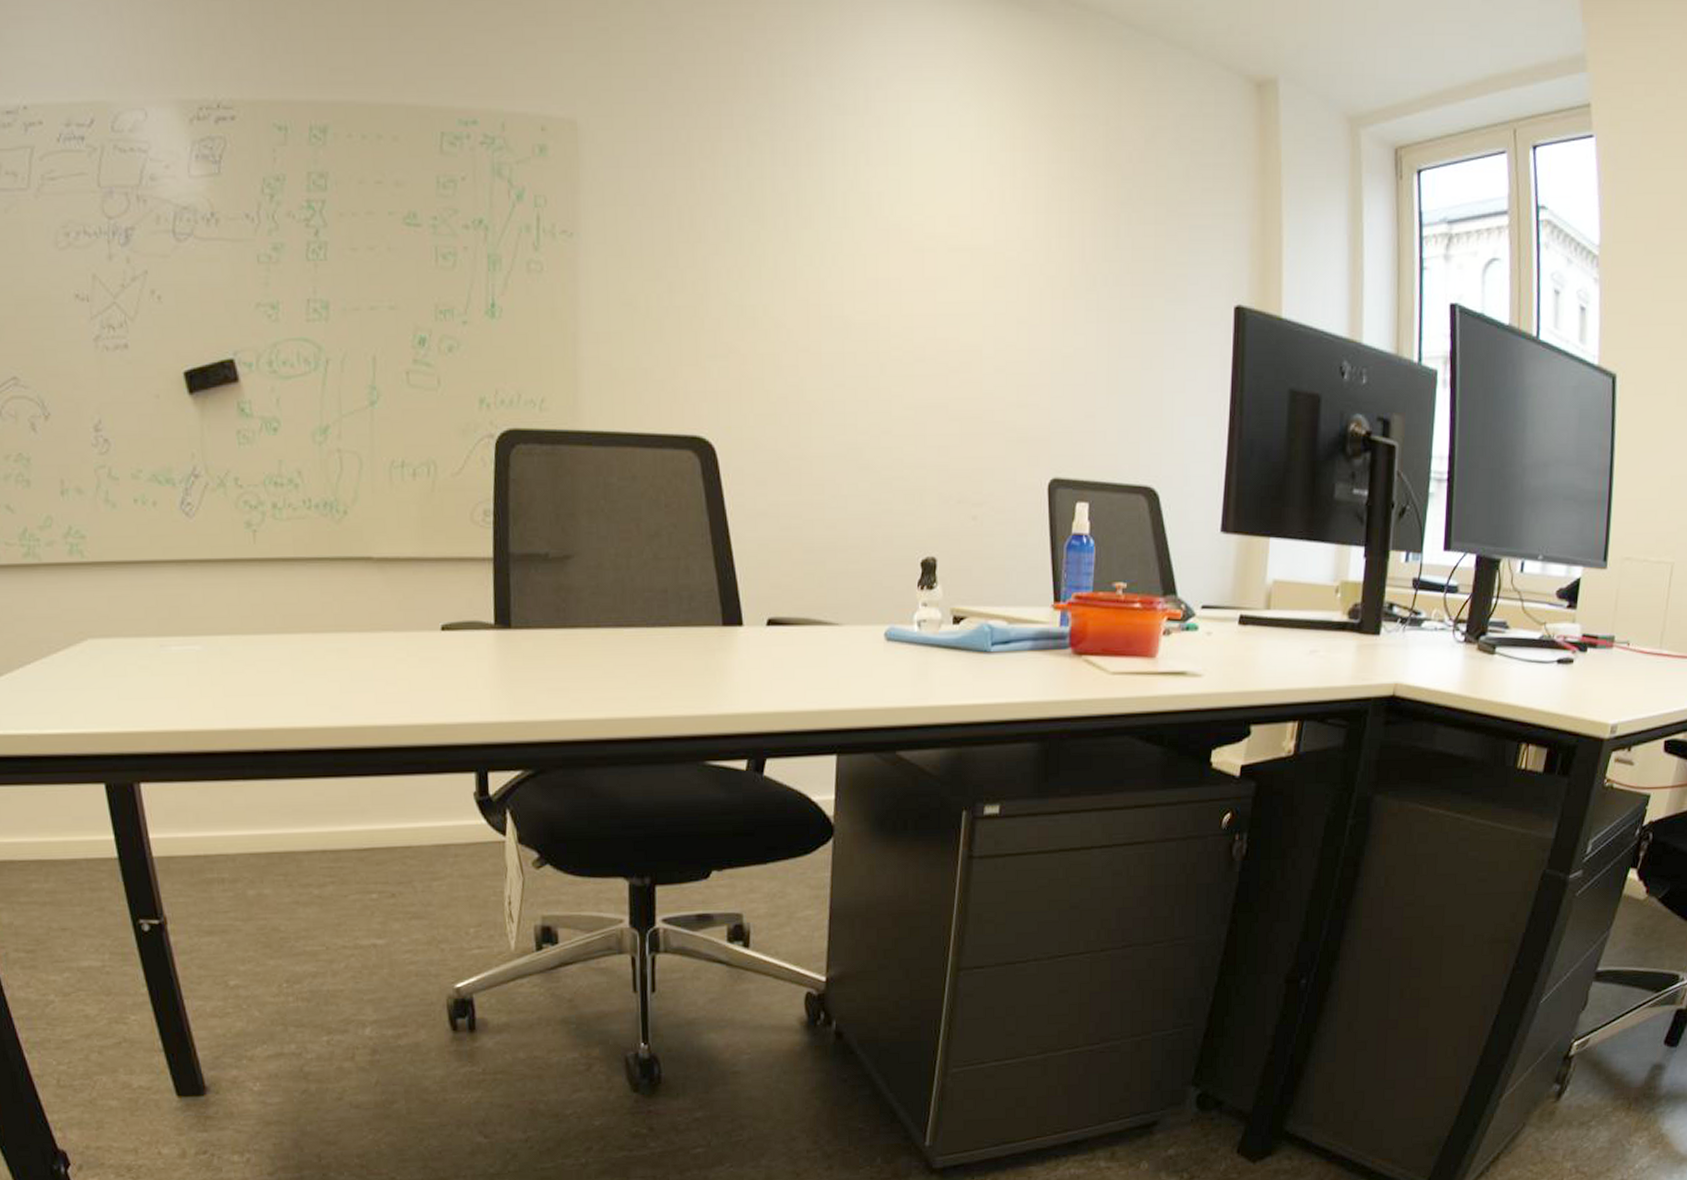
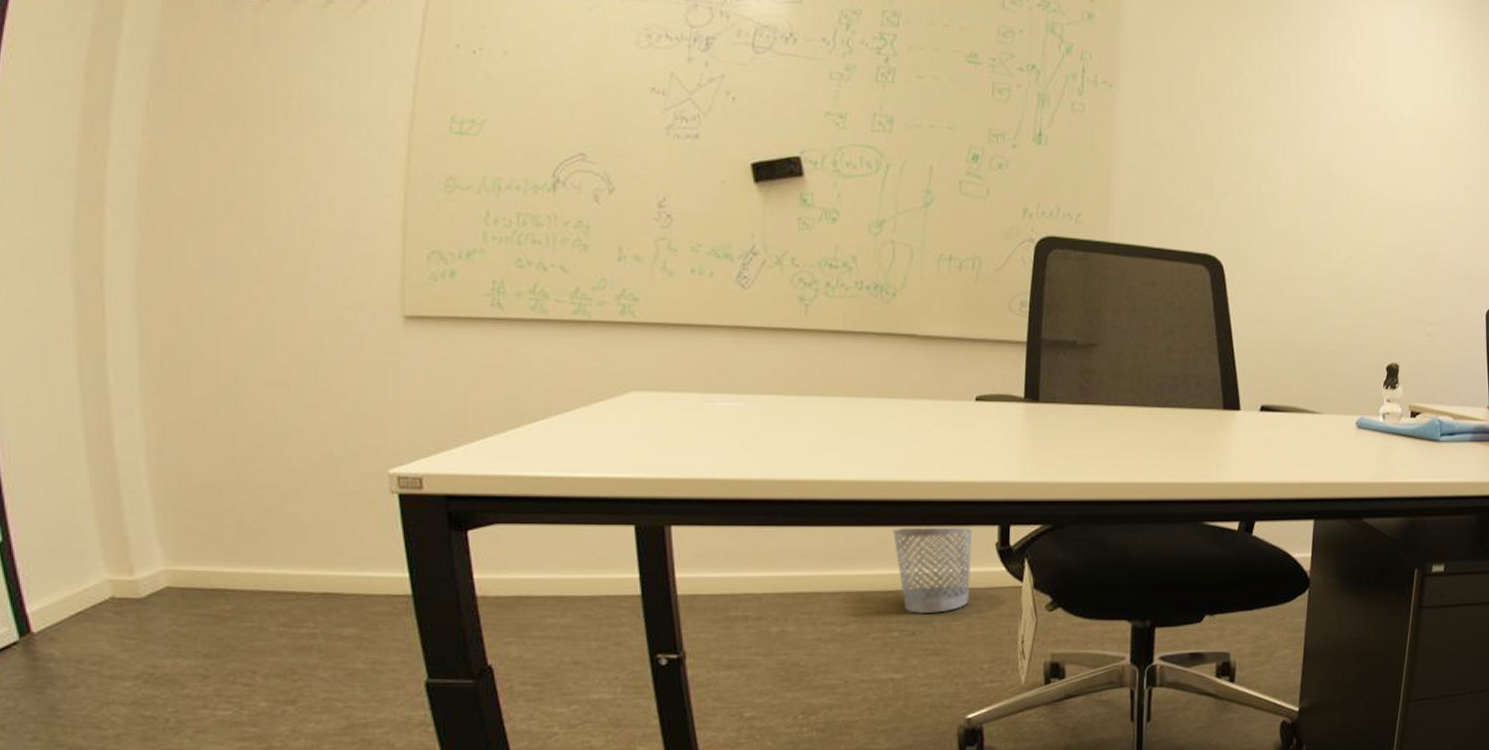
wastebasket: none [362,775,450,874] -> present [892,526,972,614]

